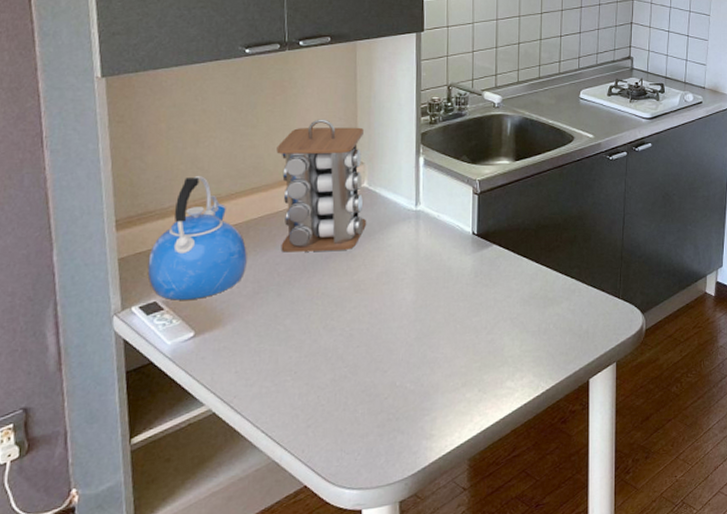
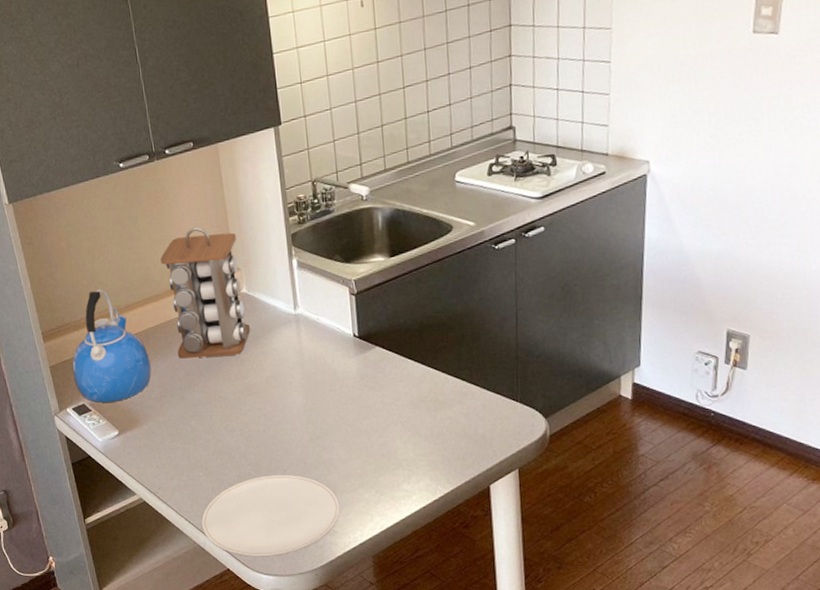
plate: none [281,375,440,470] -> present [201,474,340,557]

